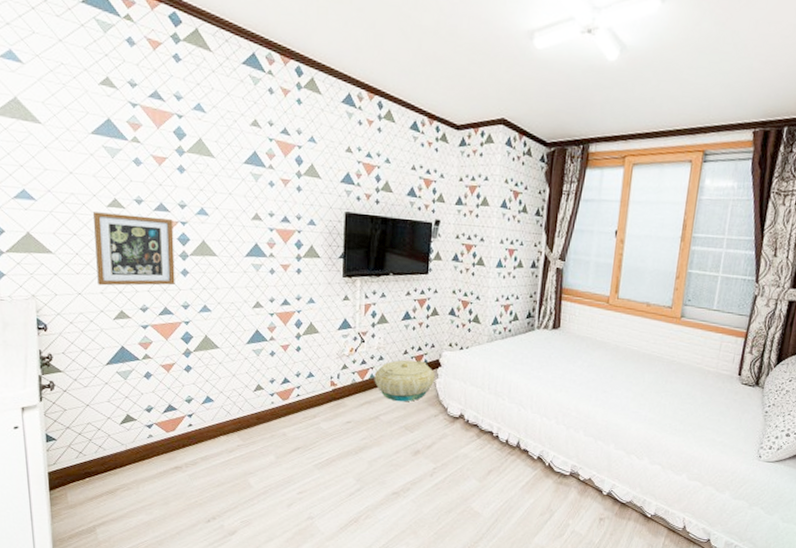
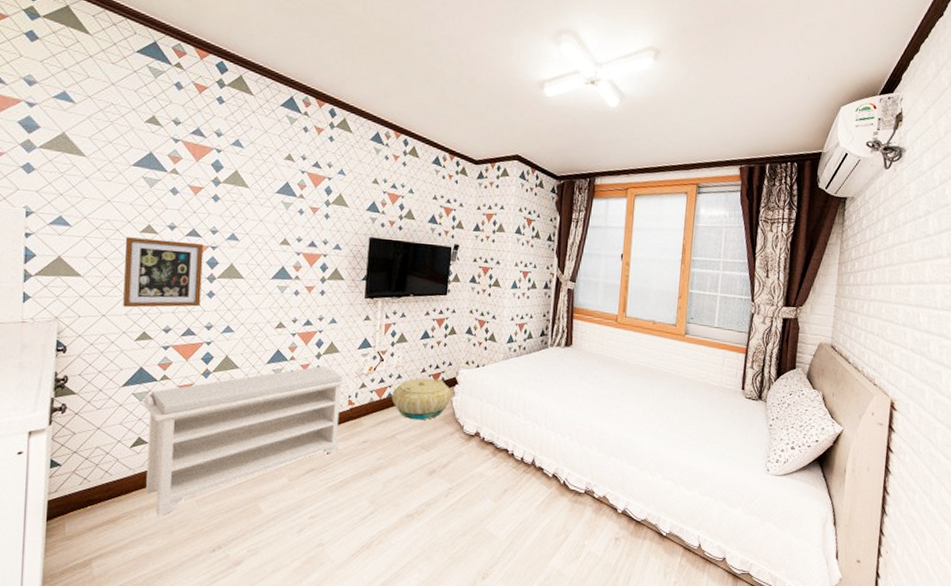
bench: none [127,347,328,489] -> present [143,366,347,516]

